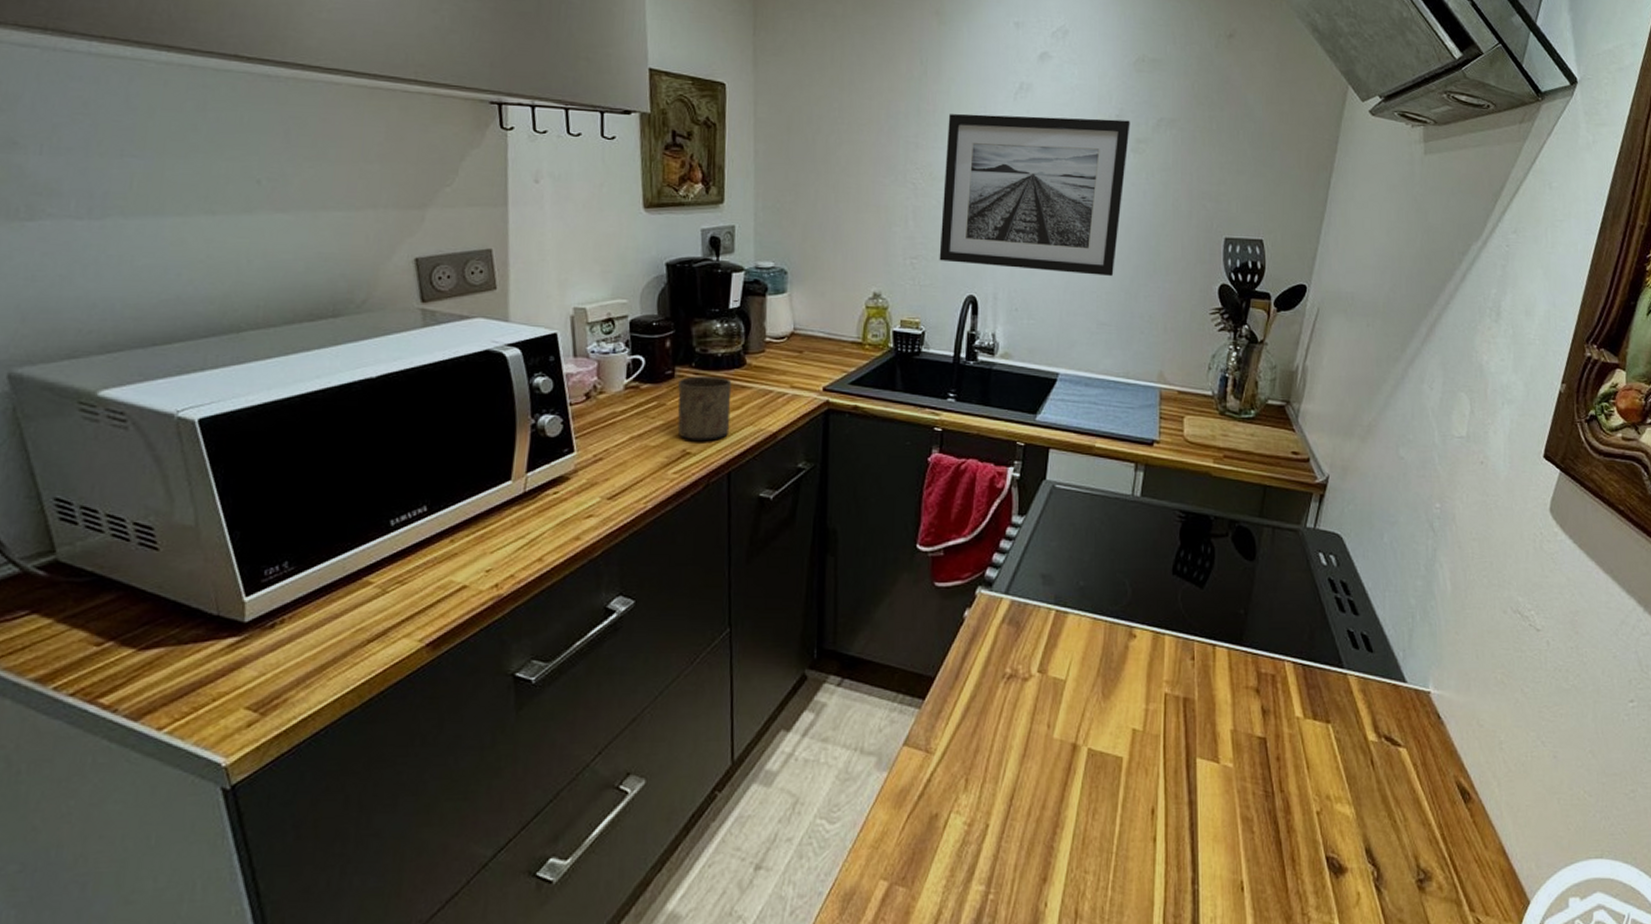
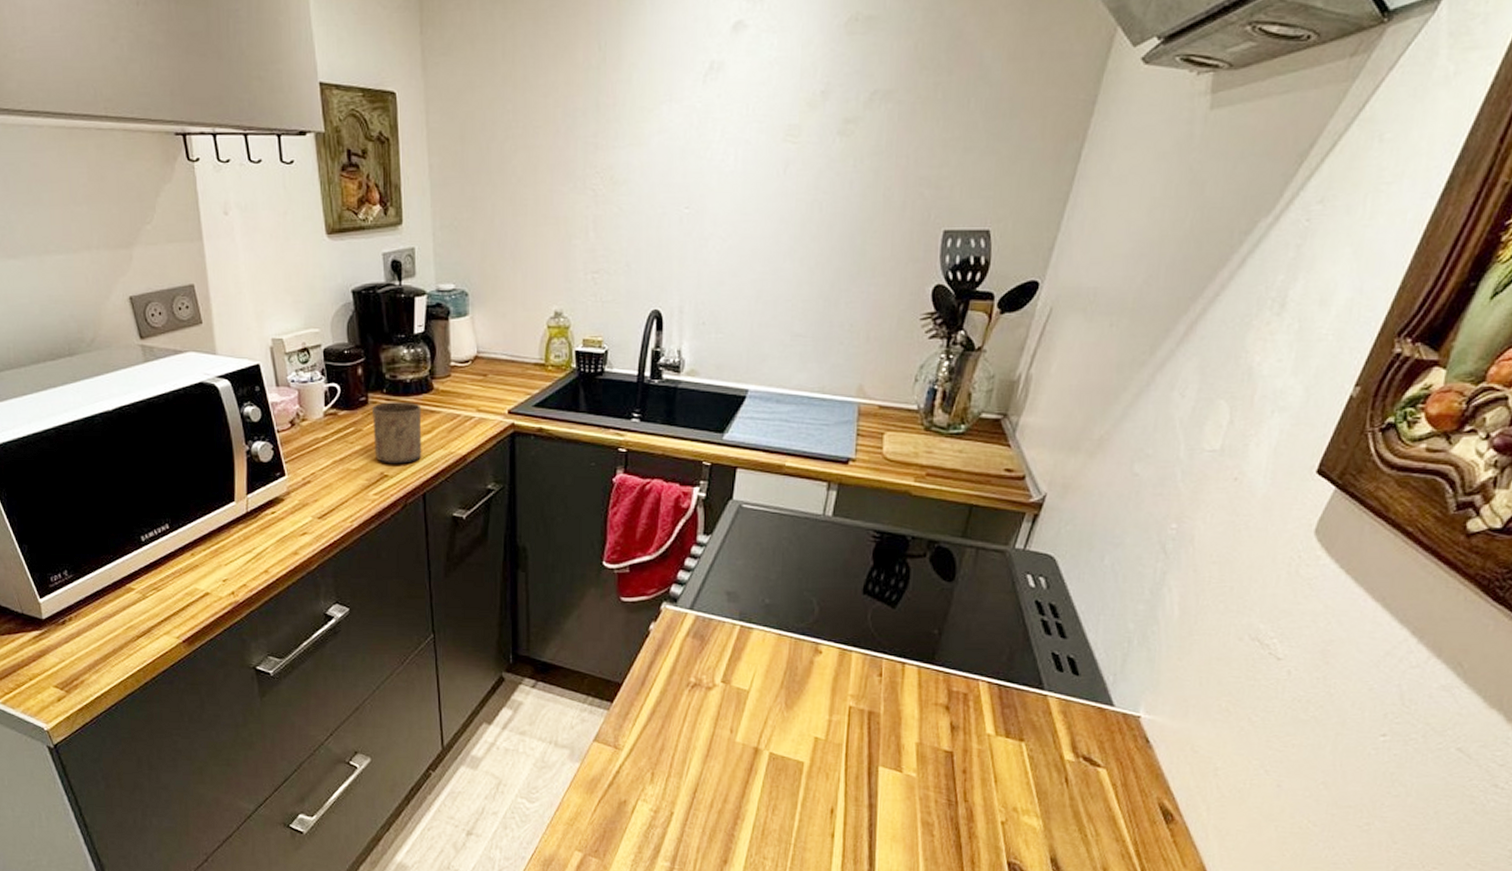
wall art: present [939,114,1130,276] -> none [621,96,838,282]

